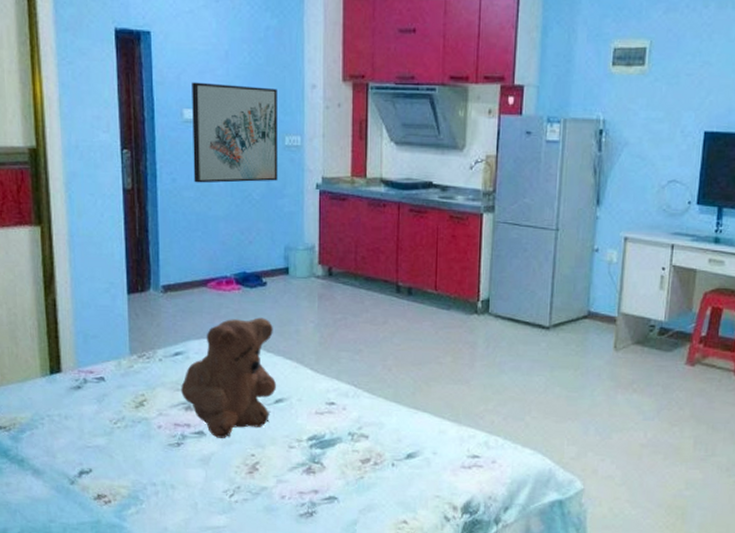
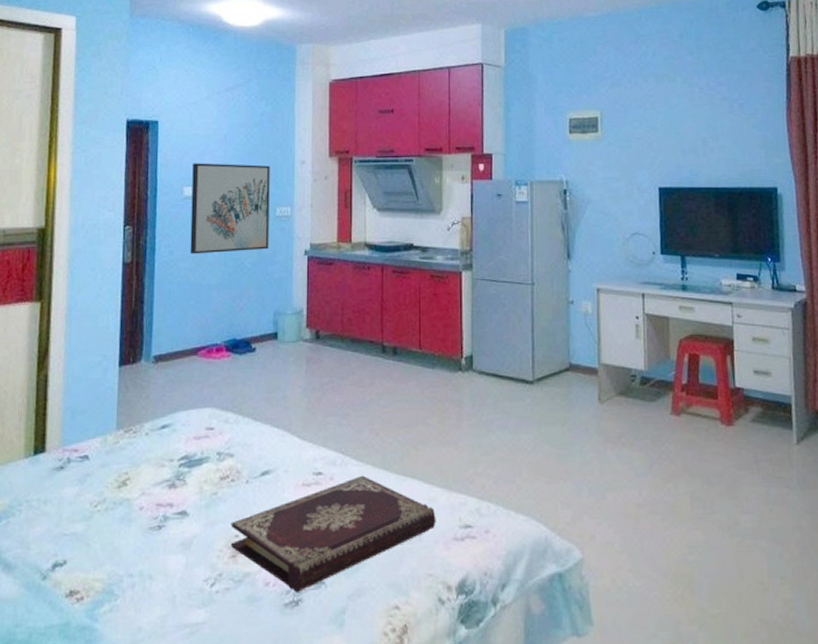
teddy bear: present [181,317,277,438] -> none [166,384,264,518]
book: none [247,407,445,505] -> present [230,475,436,592]

